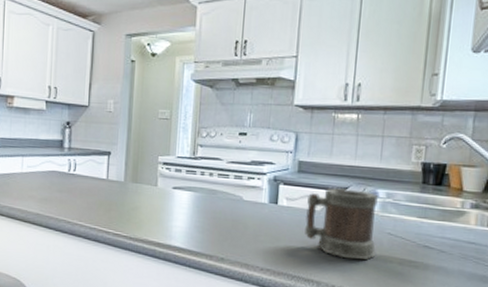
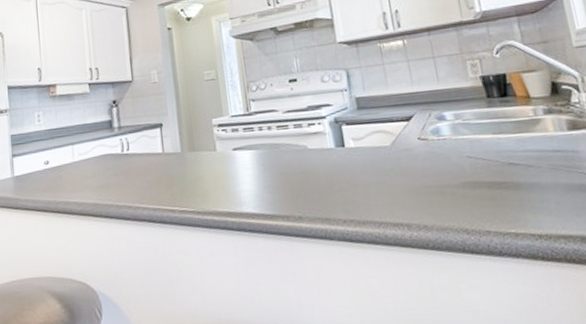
mug: present [305,188,378,260] -> none [374,116,461,193]

